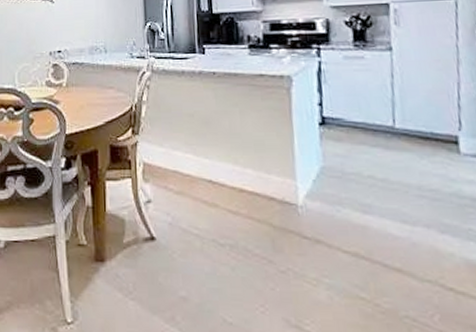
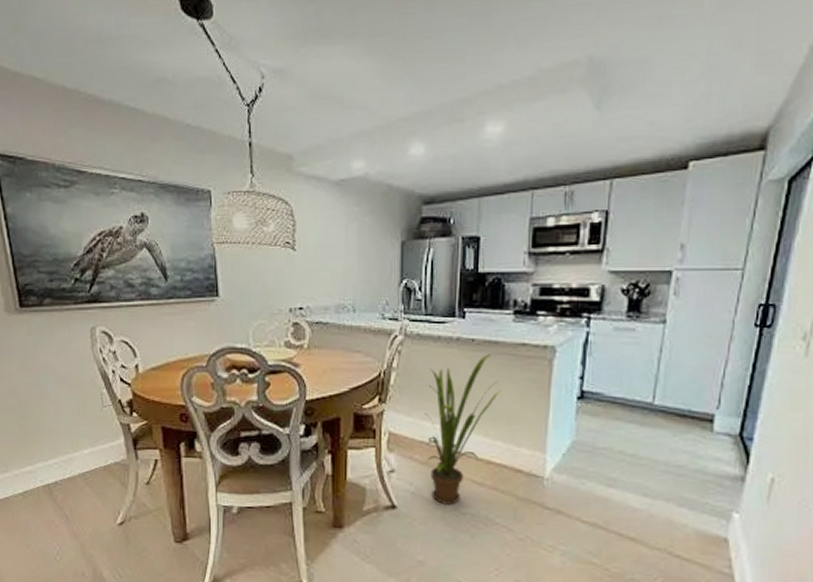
house plant: none [175,85,246,235] -> present [424,354,501,505]

